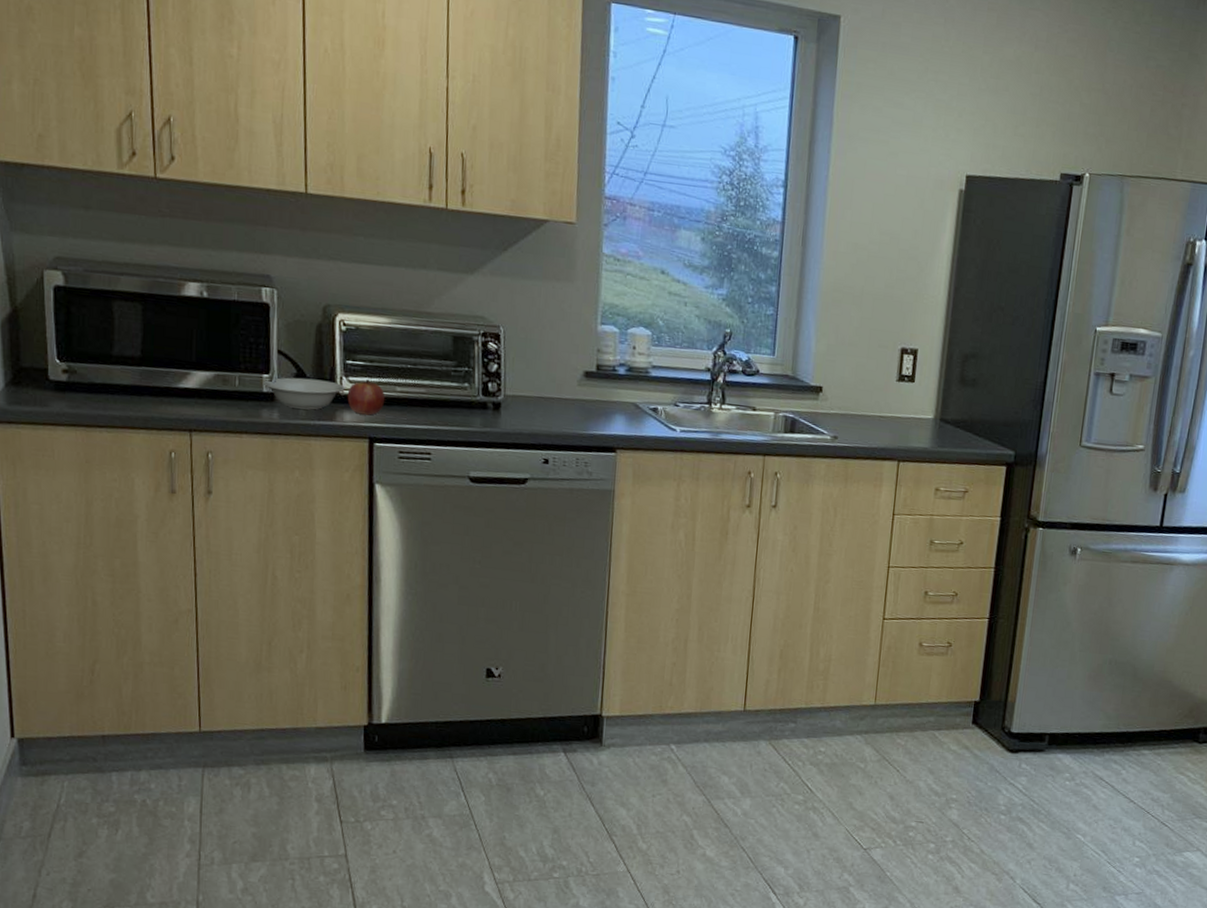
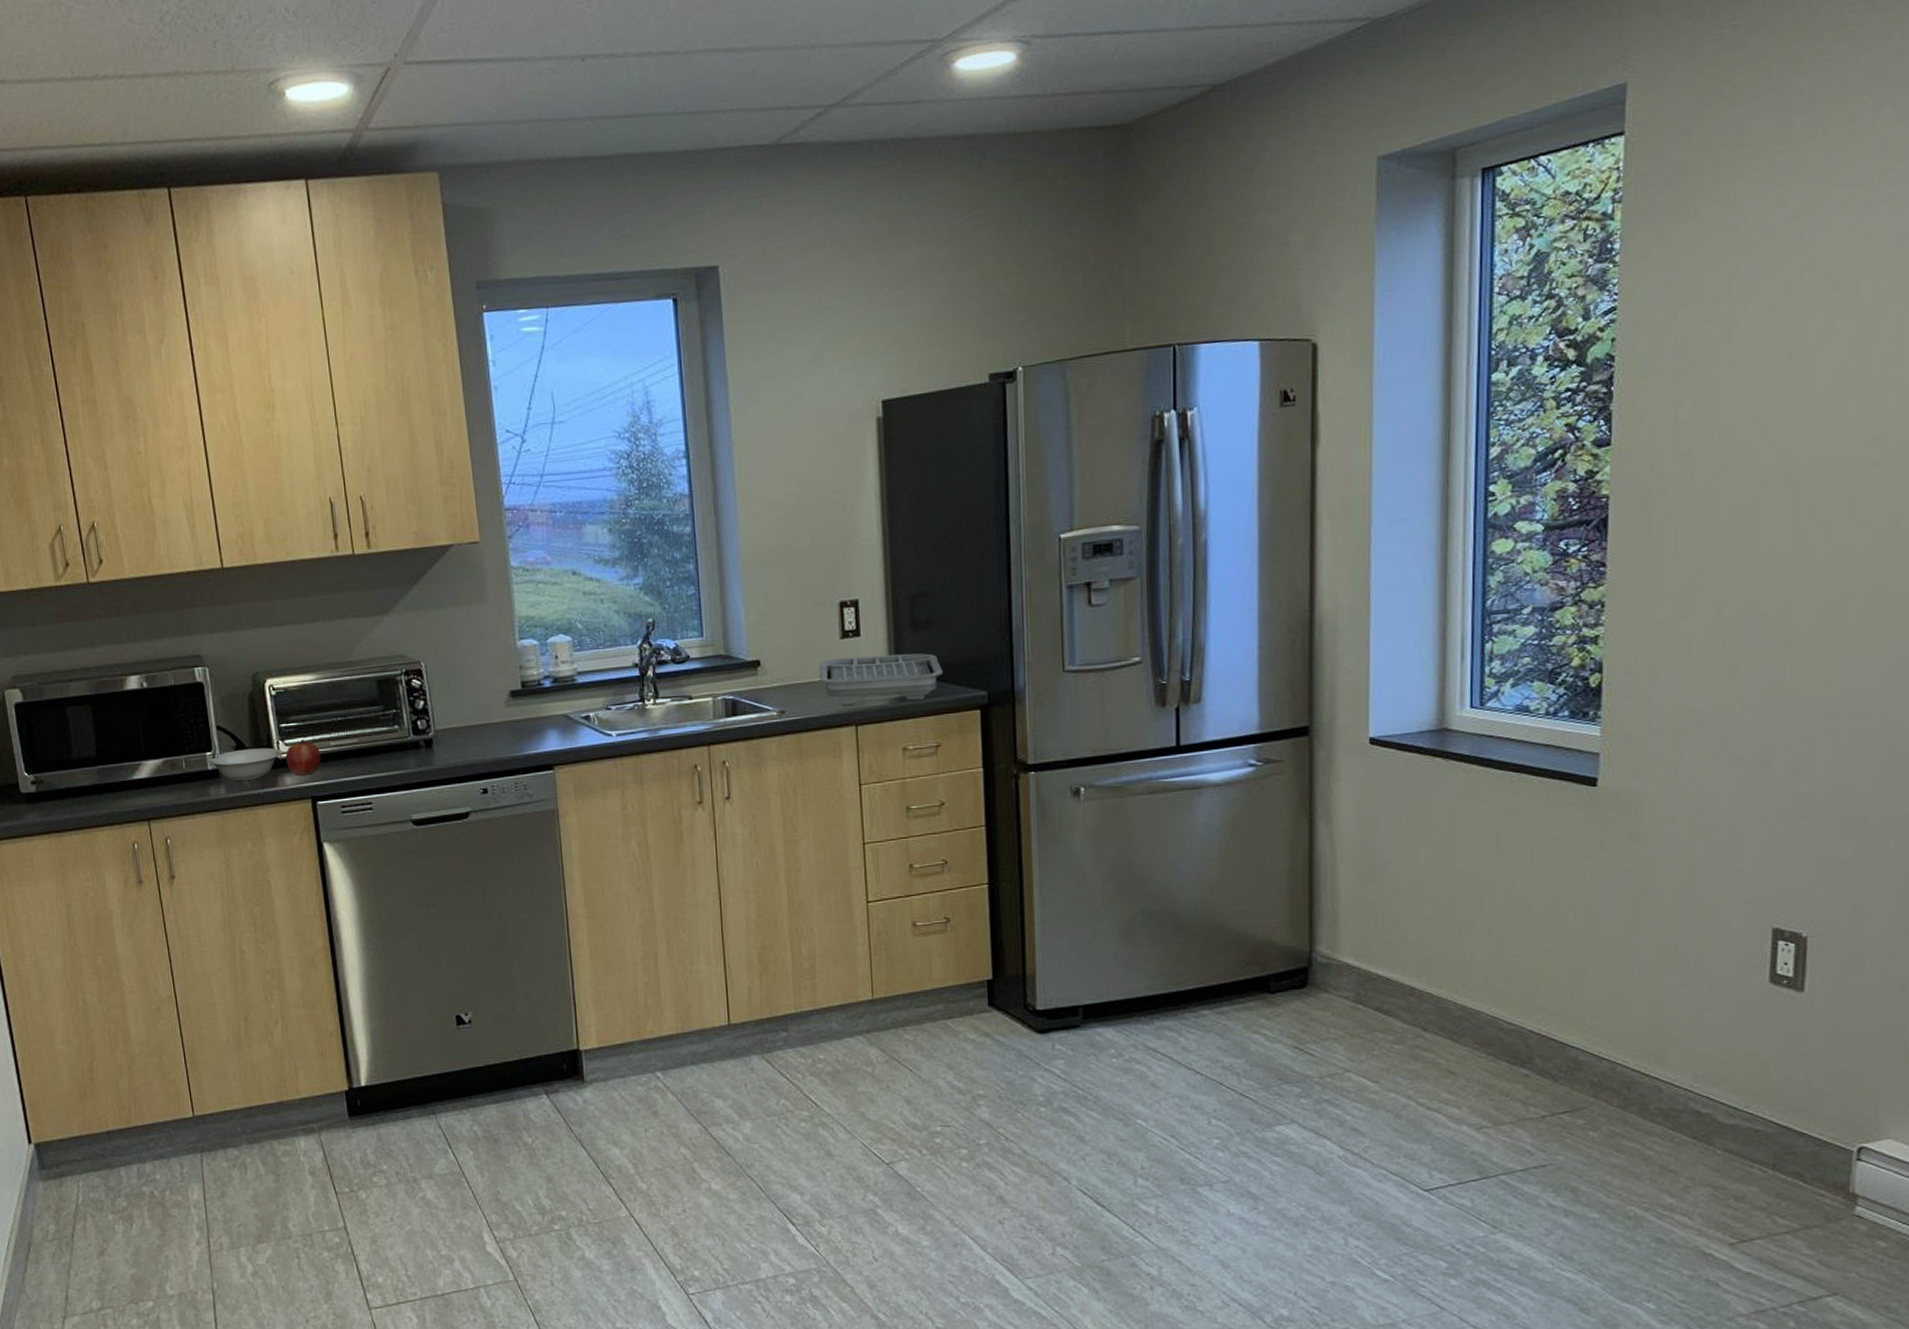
dish rack: none [872,397,980,449] -> present [819,653,943,705]

